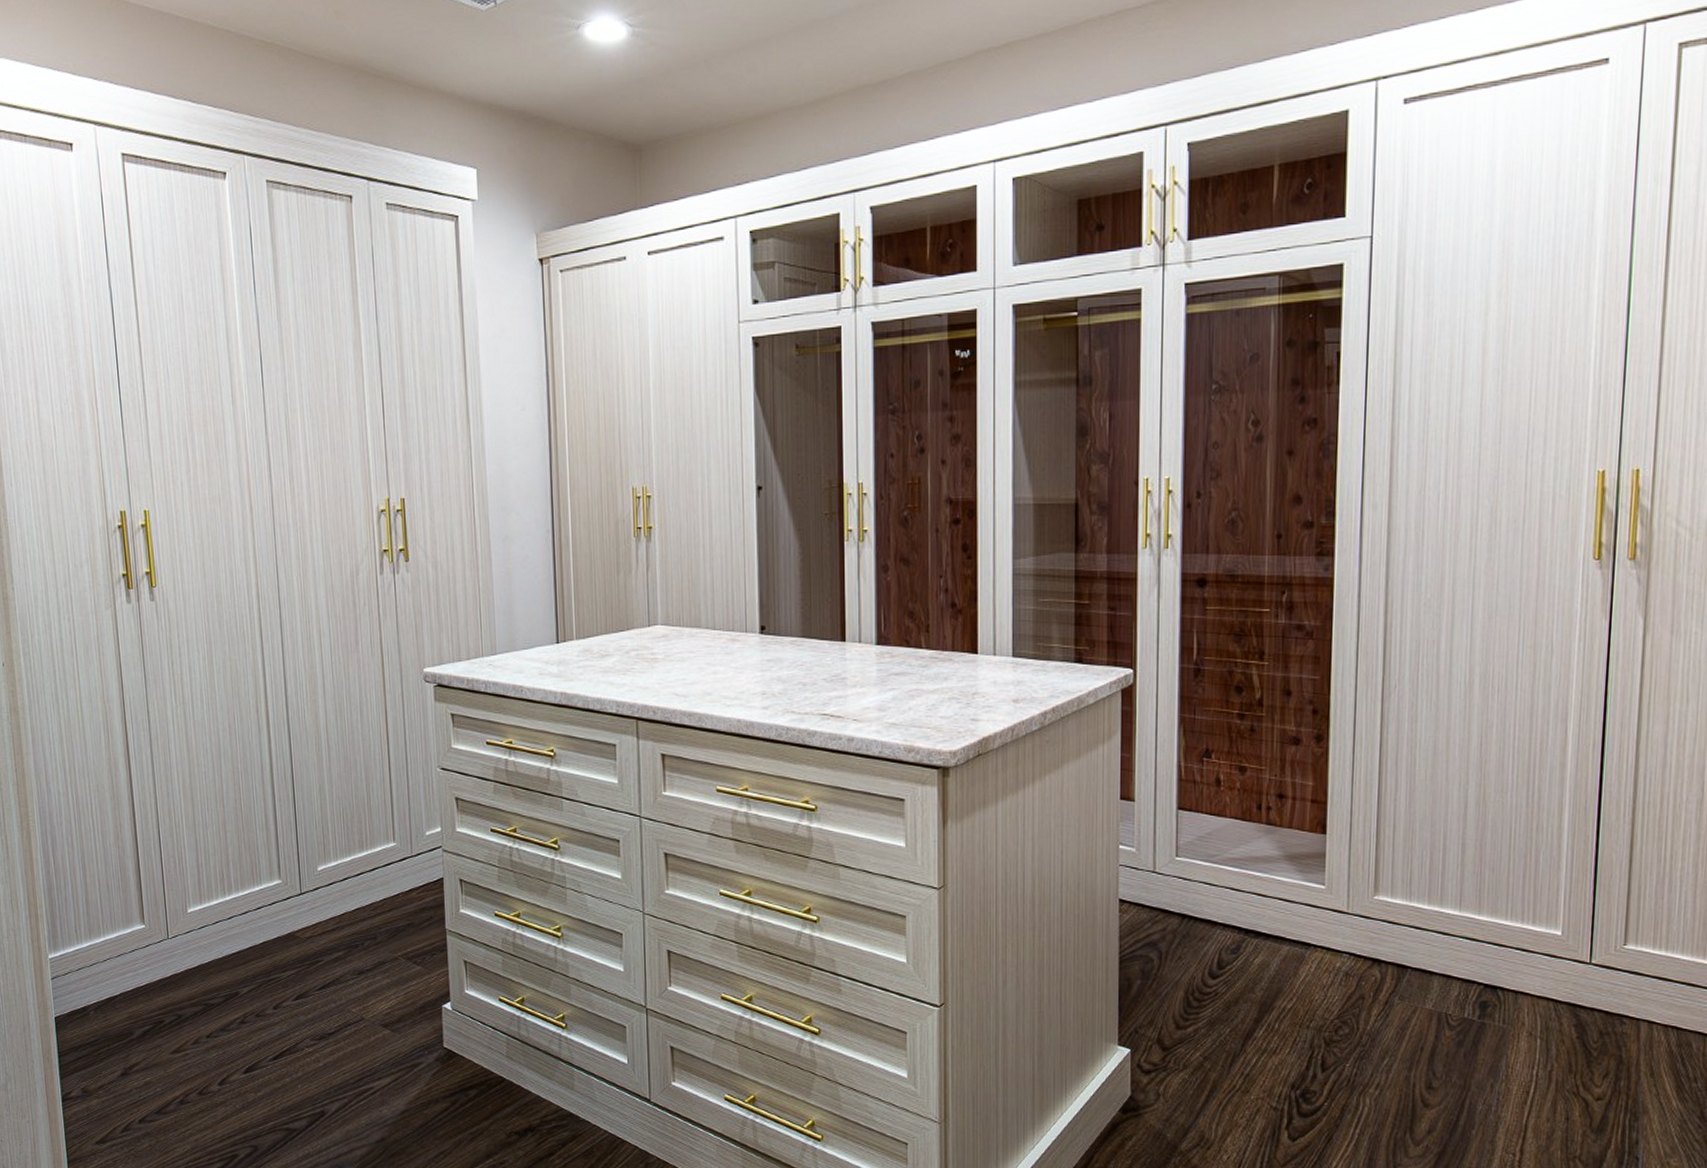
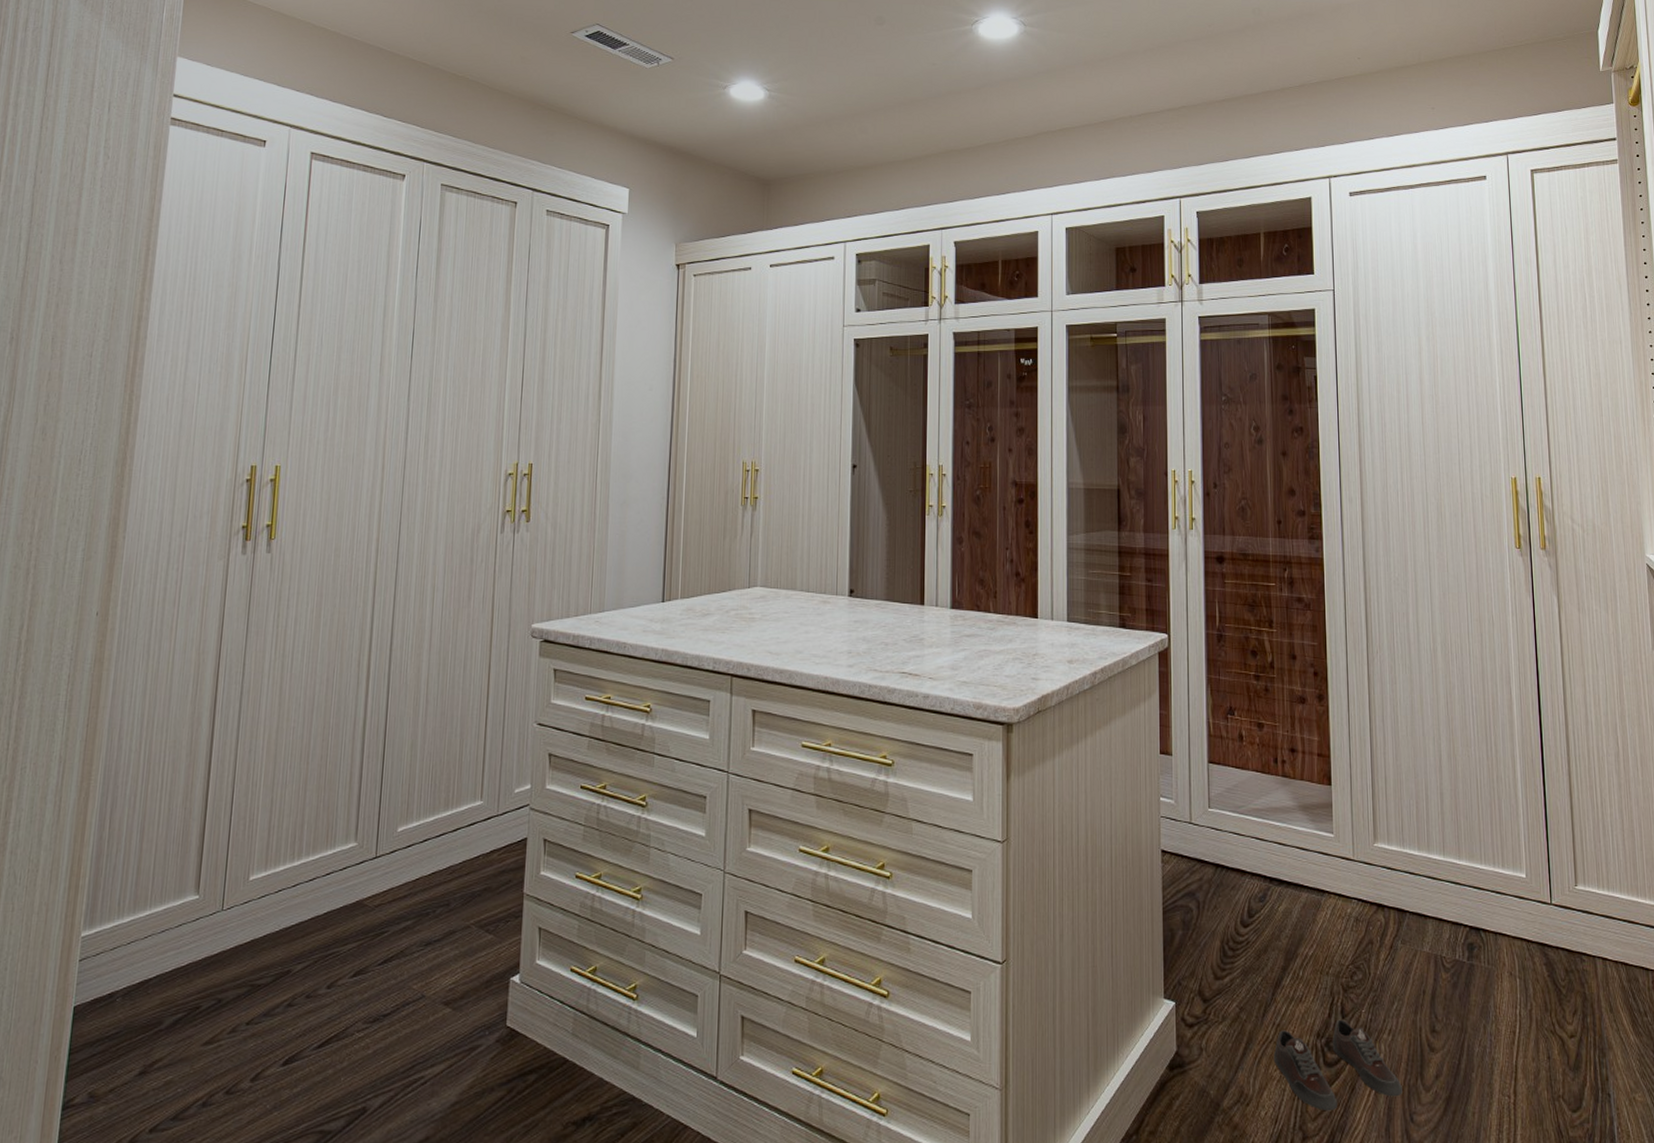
shoe: none [1239,1072,1387,1159] -> present [1273,1019,1402,1111]

